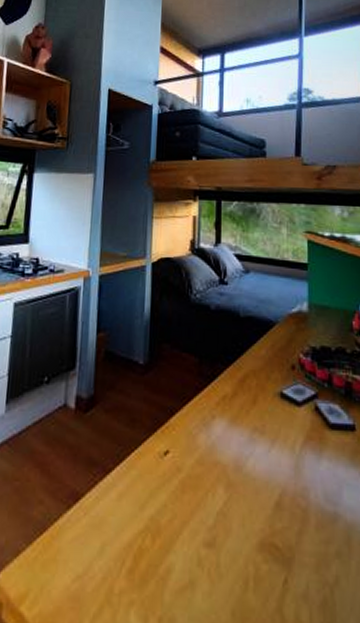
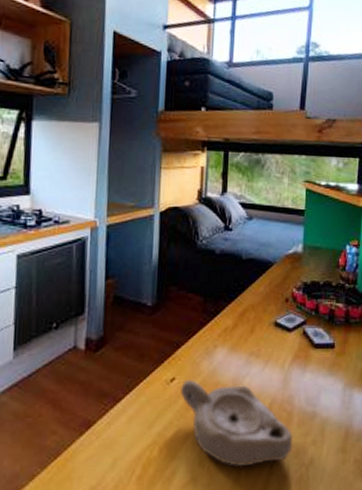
bowl: none [175,455,312,576] -> present [181,380,294,467]

